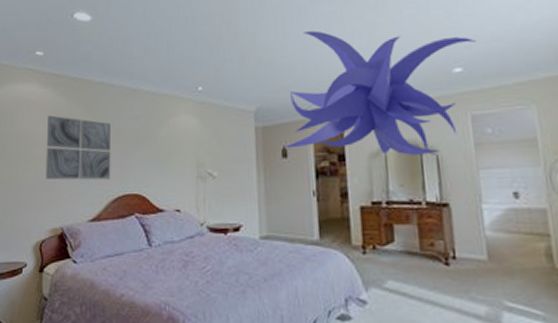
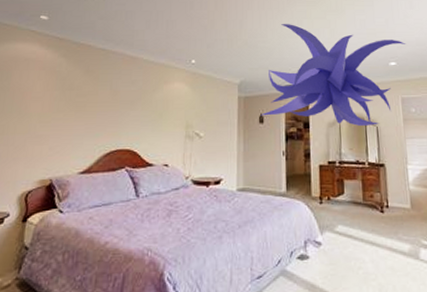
wall art: present [46,115,112,181] -> none [39,74,110,136]

